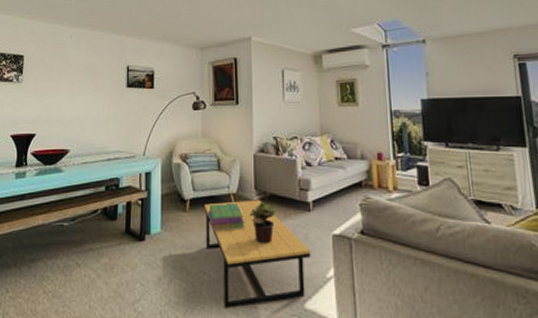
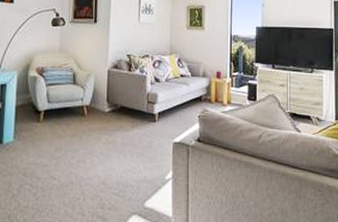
coffee table: present [205,200,311,309] -> none [57,111,153,211]
stack of books: present [207,204,245,232] -> none [60,115,96,140]
potted plant: present [249,203,276,244] -> none [100,114,125,152]

